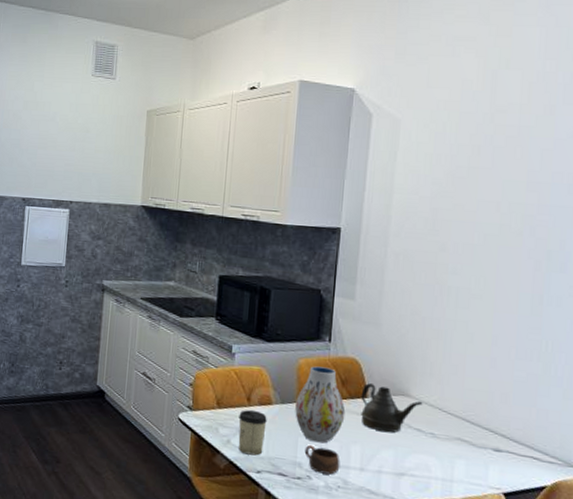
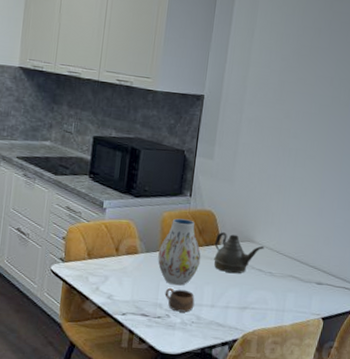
cup: present [238,410,267,456] -> none [106,259,133,300]

